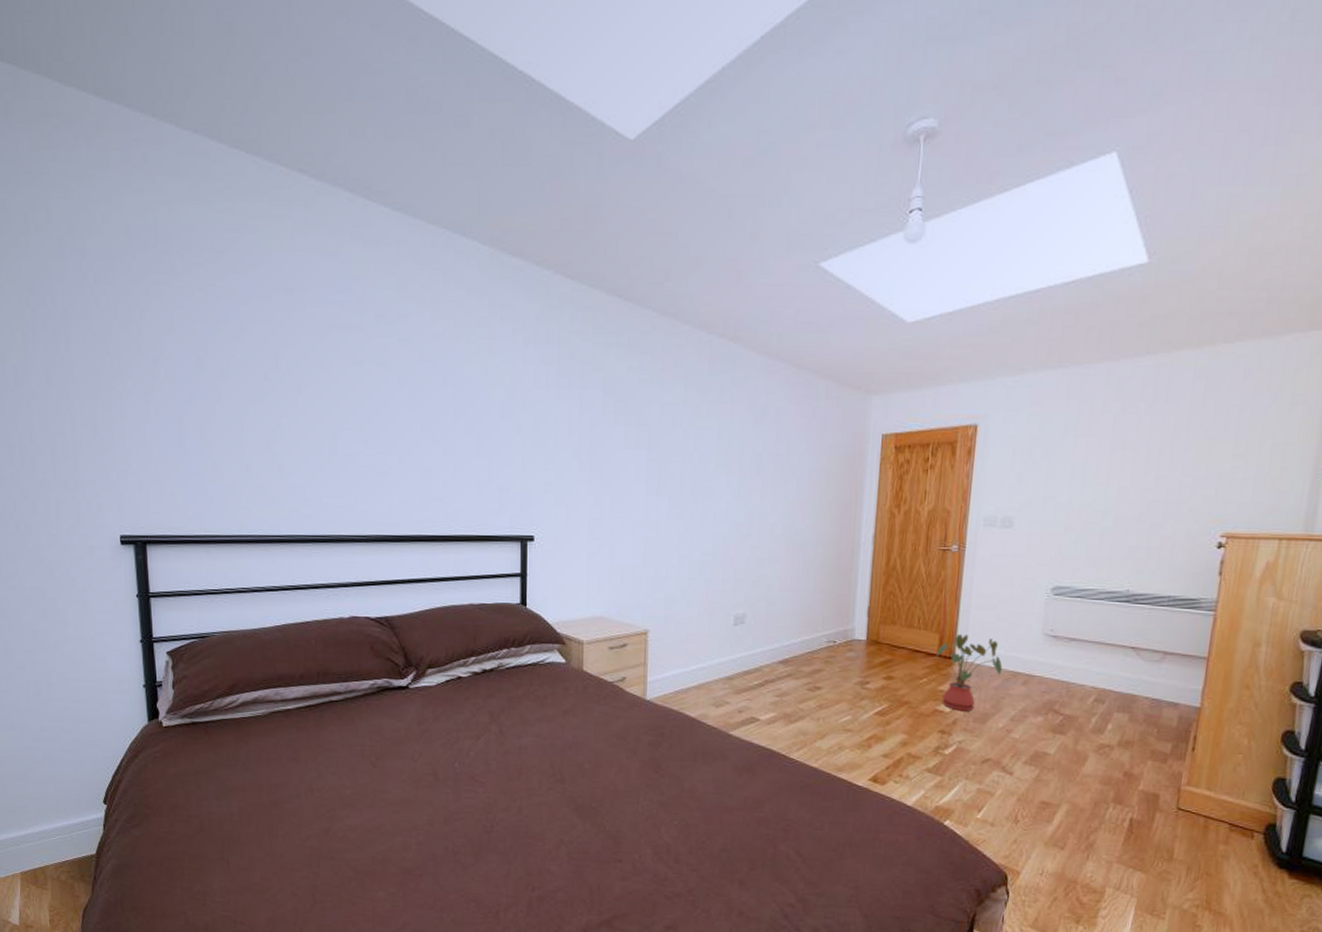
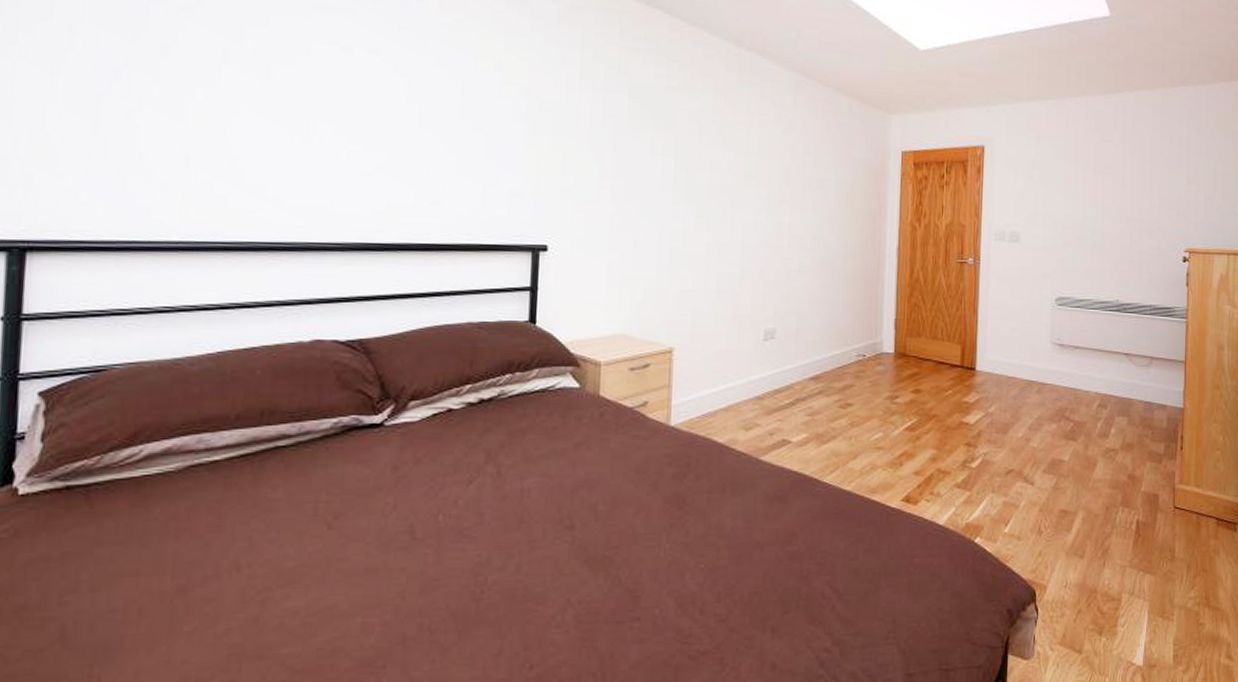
house plant: present [936,633,1003,711] -> none [959,344,1019,422]

